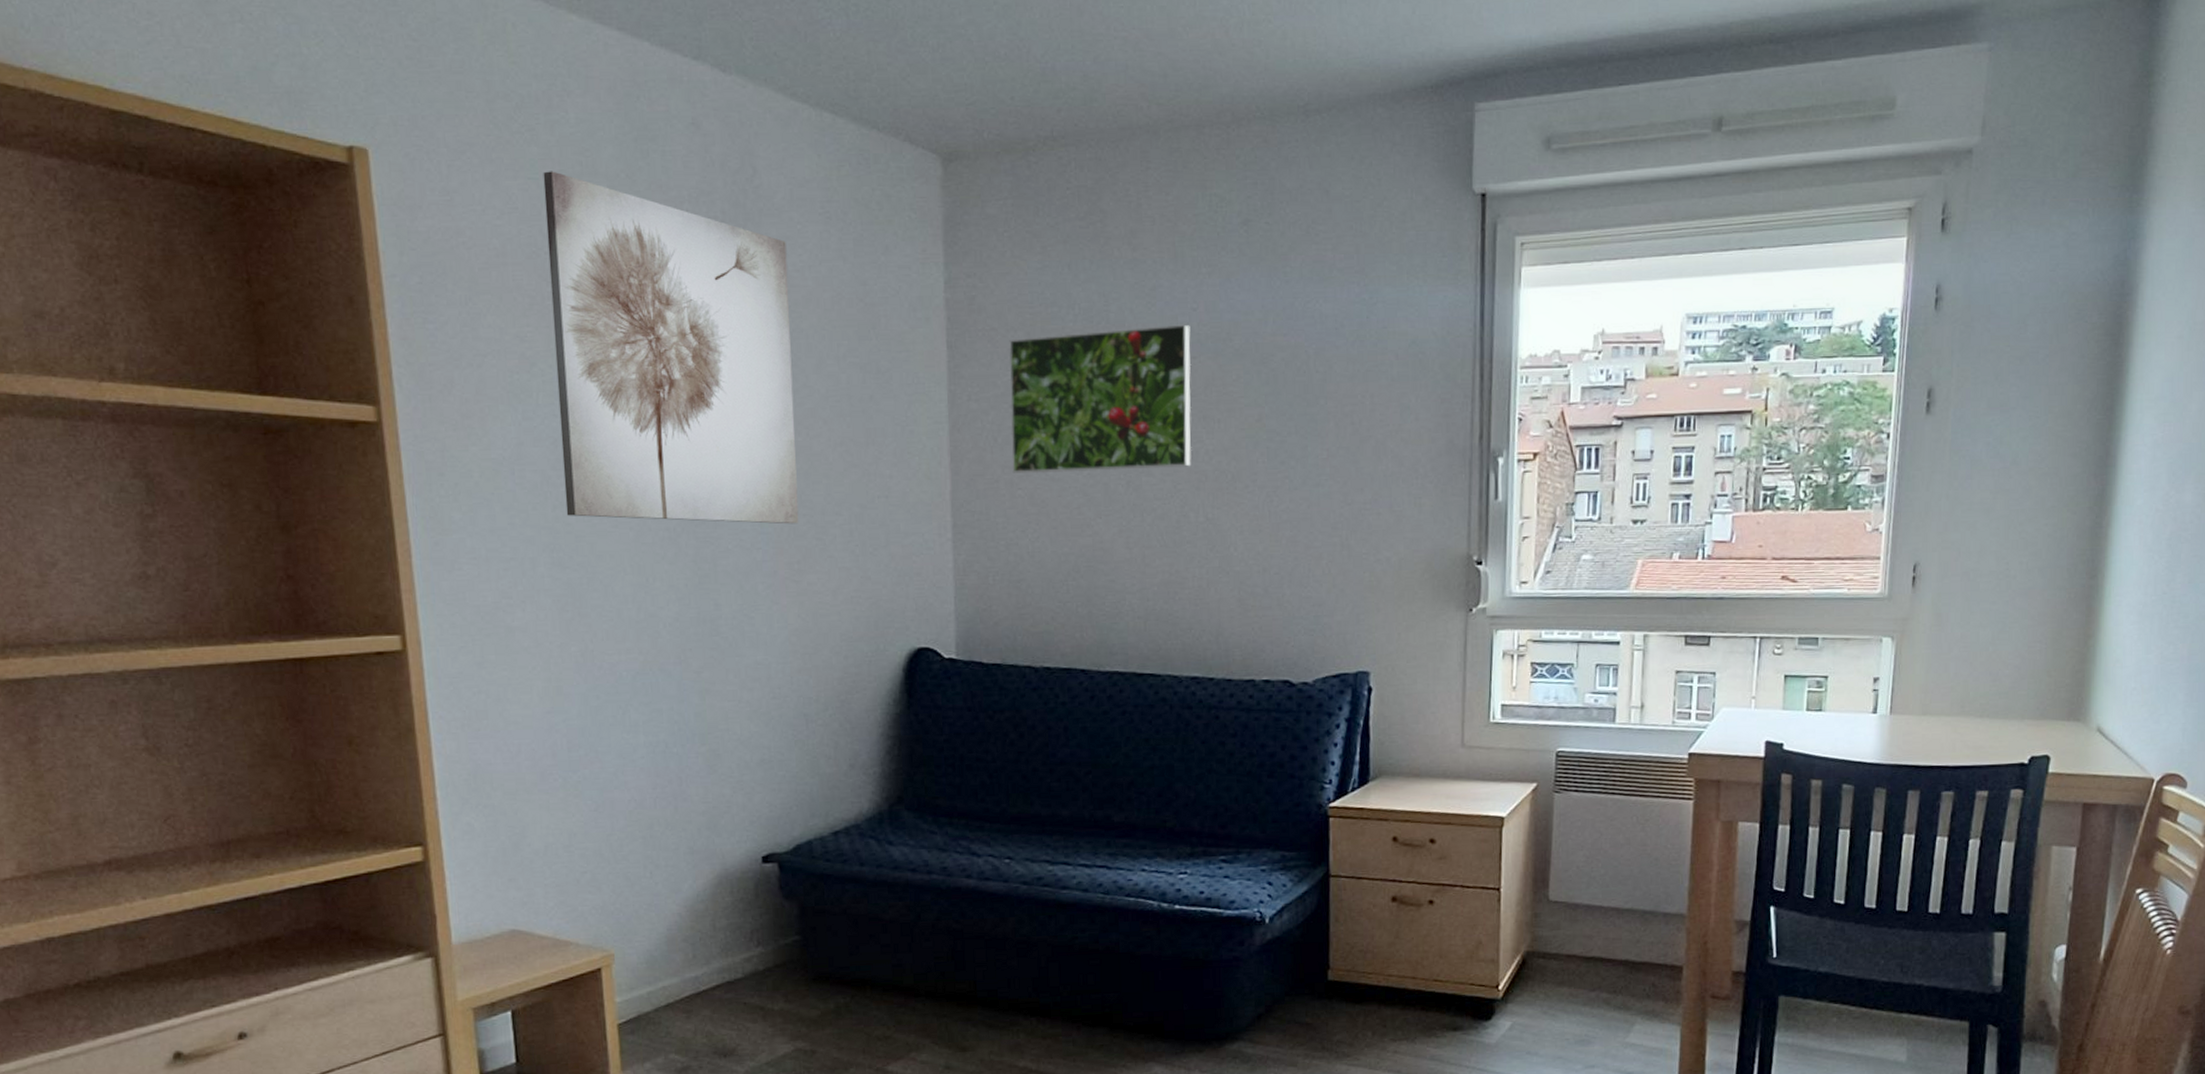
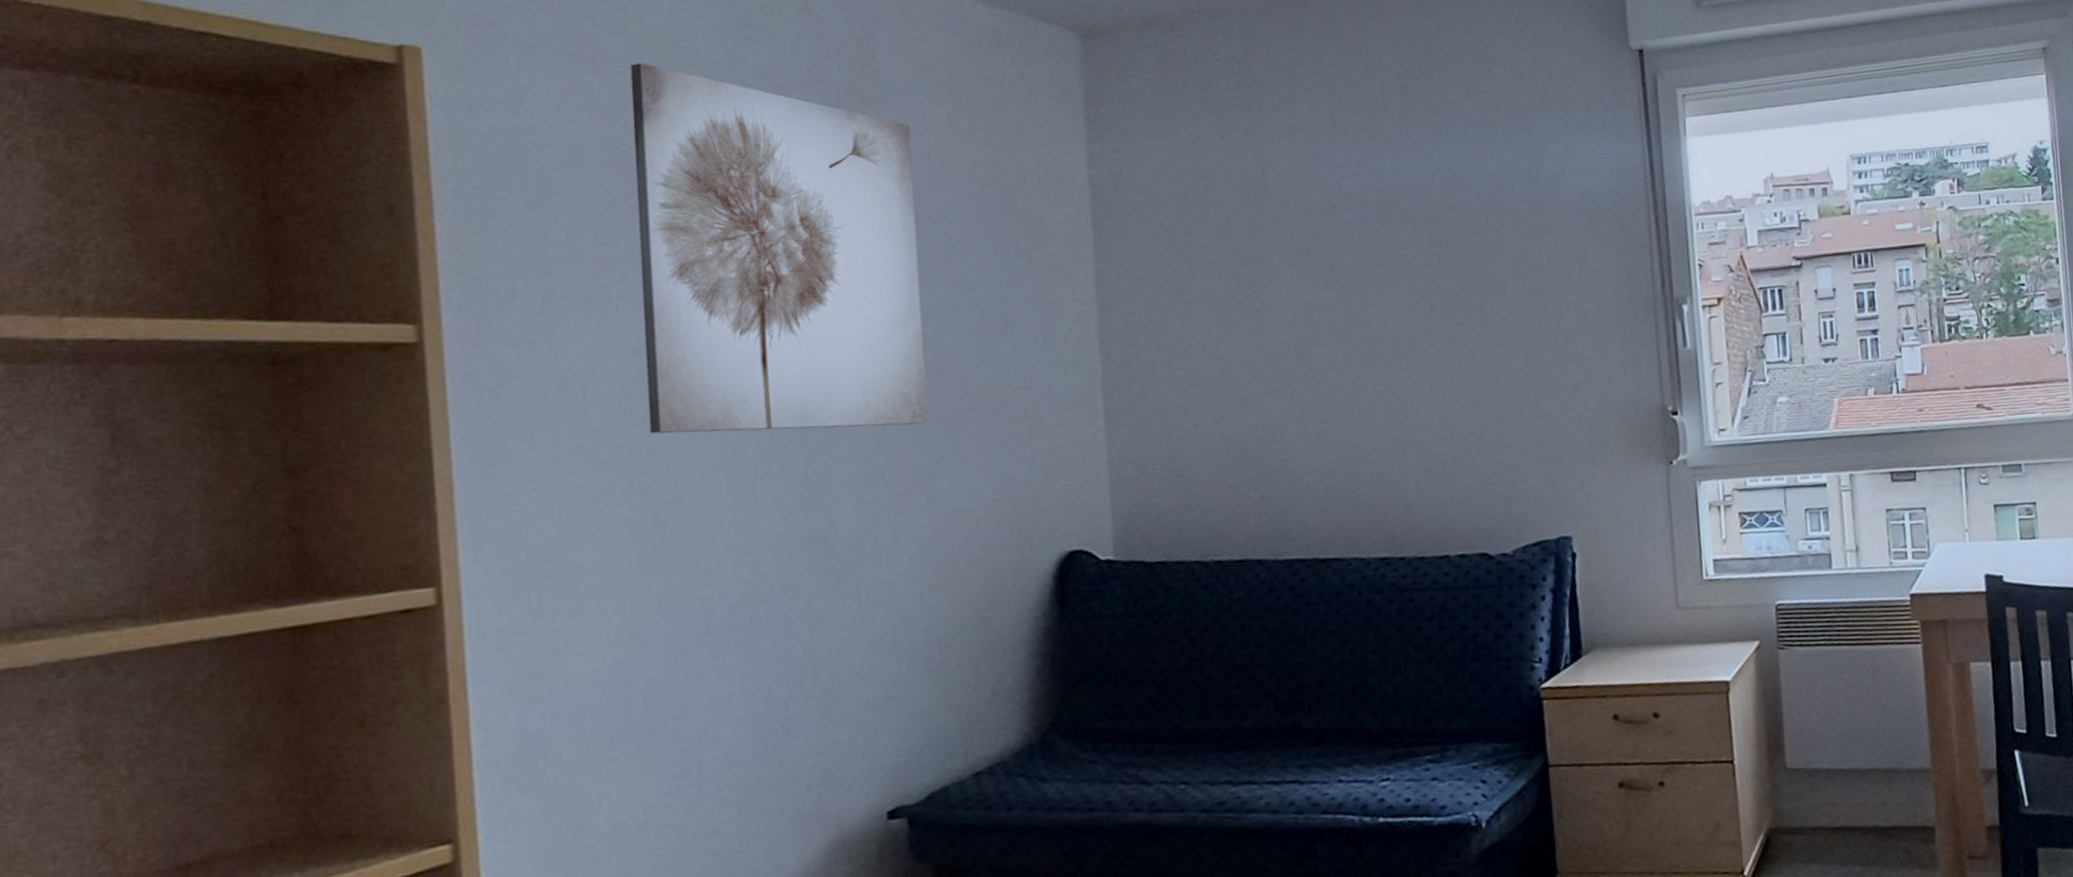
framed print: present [1009,324,1192,474] -> none [1160,189,1365,353]

